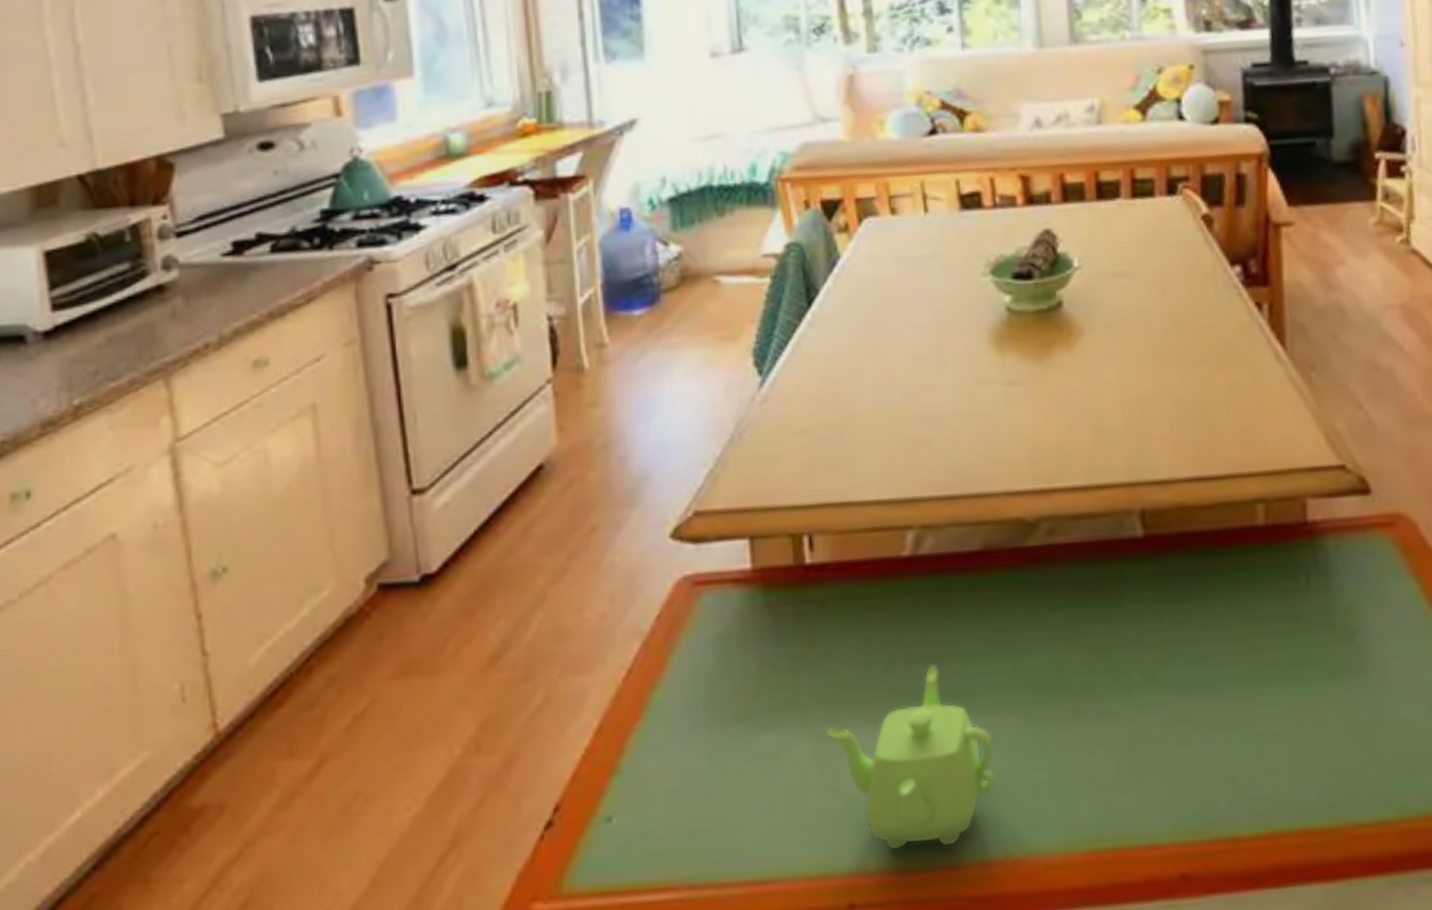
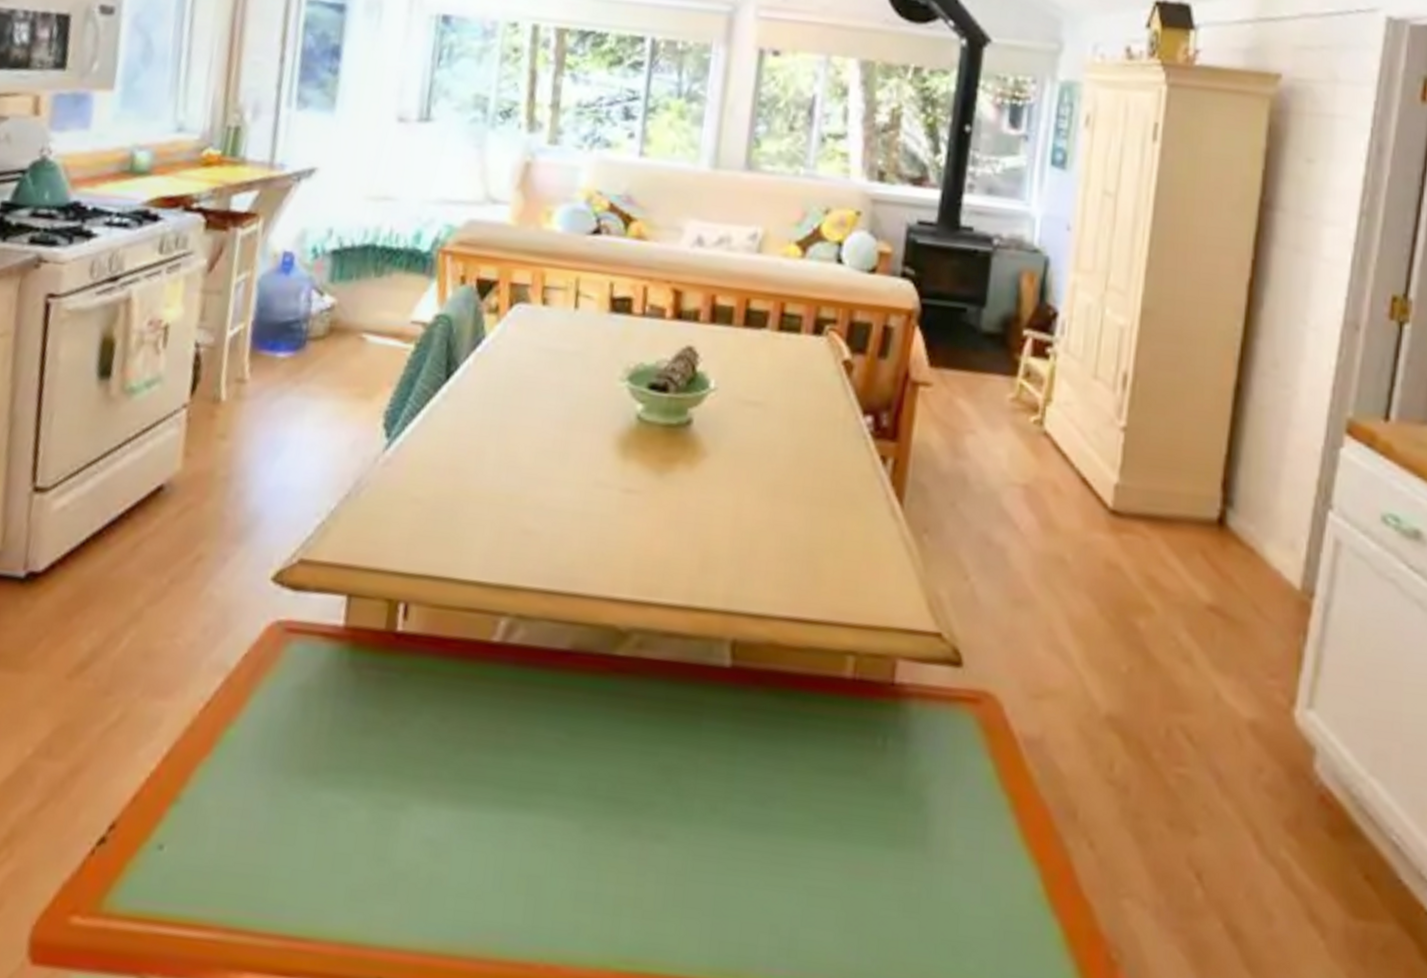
teapot: present [827,665,996,850] -> none [386,755,547,939]

